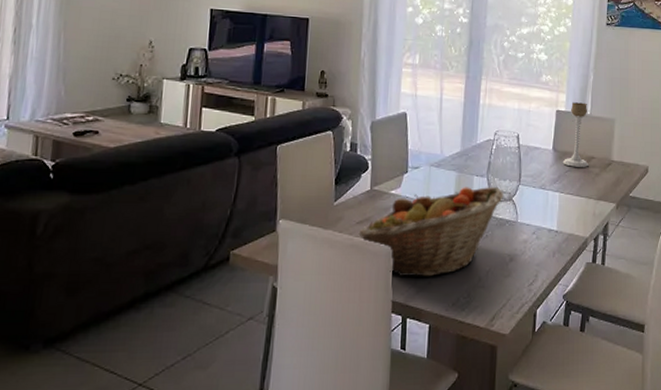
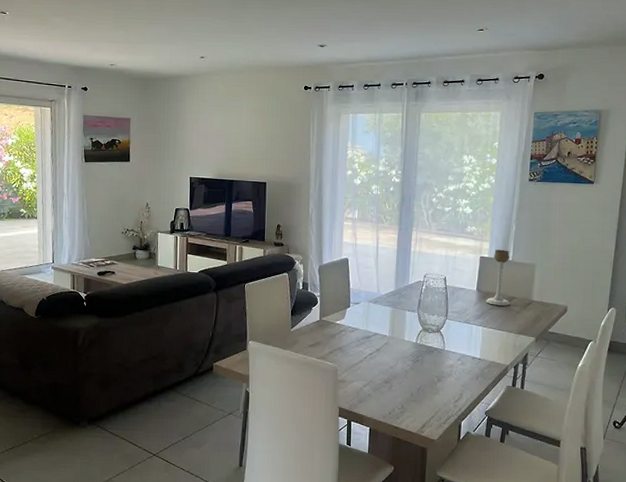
fruit basket: present [358,187,504,277] -> none [311,320,433,391]

